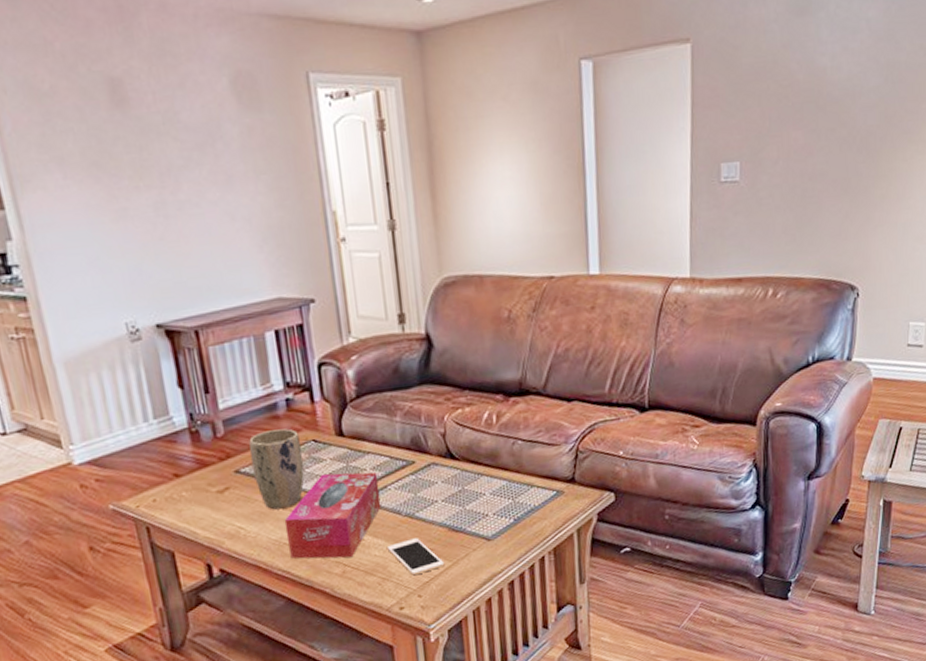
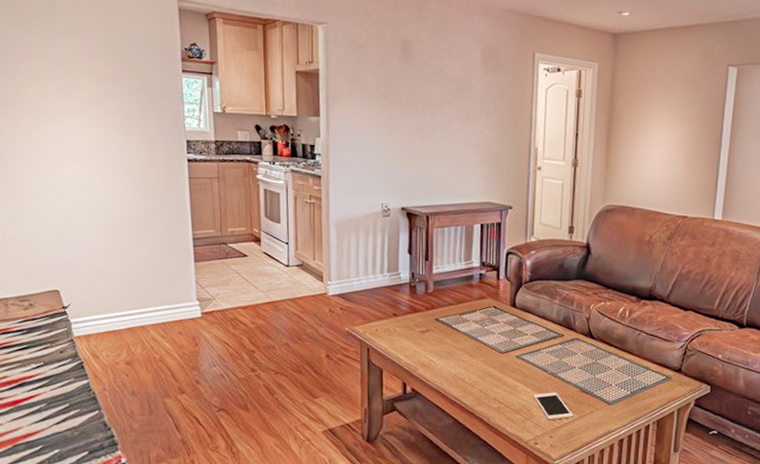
plant pot: present [249,428,304,510] -> none [448,294,484,353]
tissue box: present [284,471,382,559] -> none [462,332,535,398]

